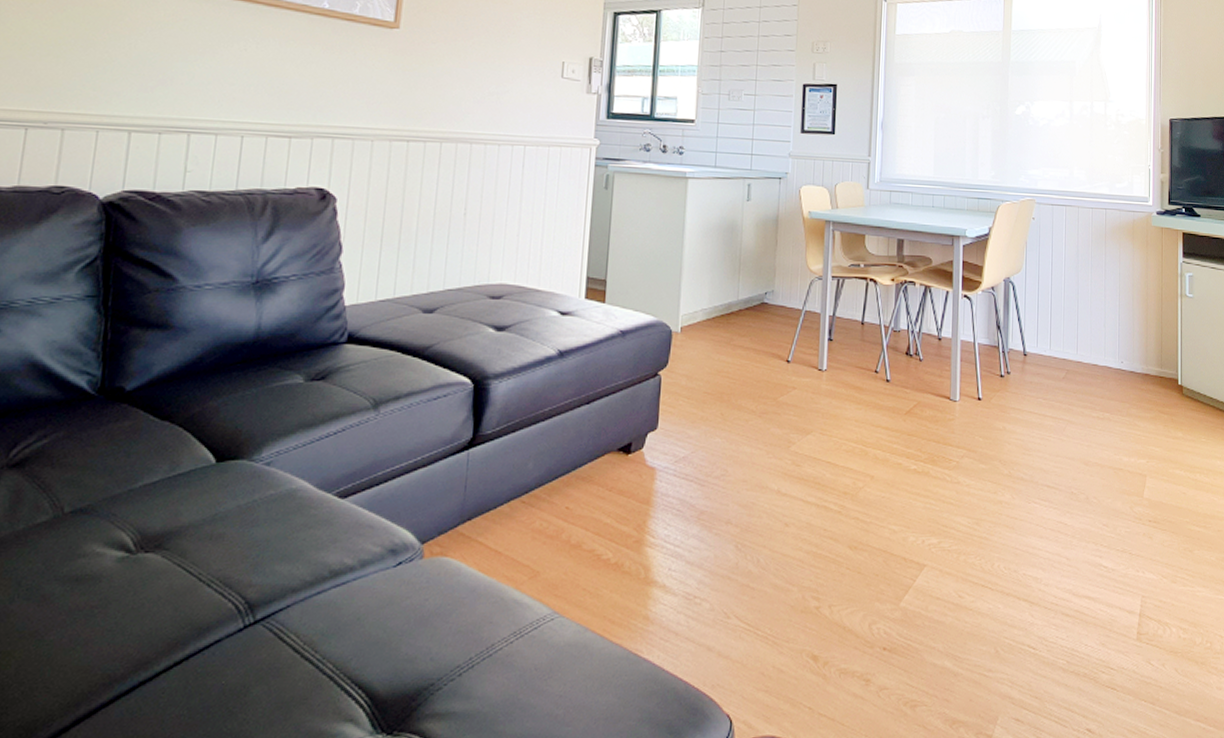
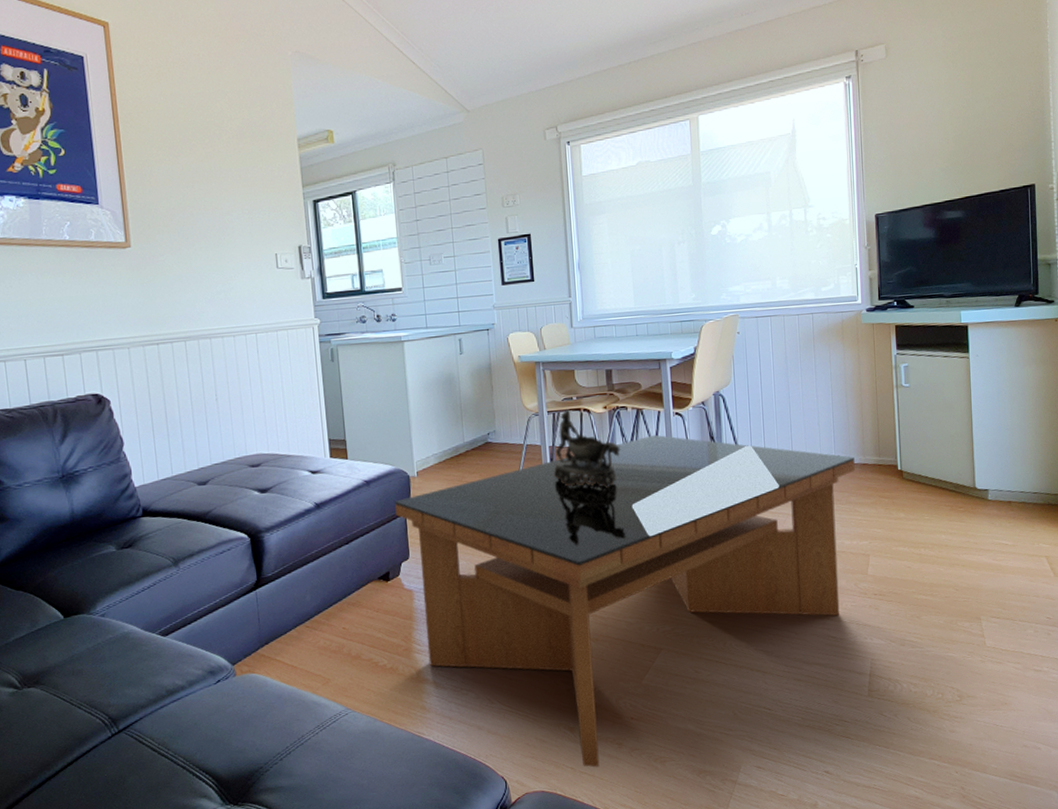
coffee table: none [650,316,1137,709] -> present [395,434,855,768]
decorative bowl: none [831,275,904,370] -> present [554,408,621,488]

